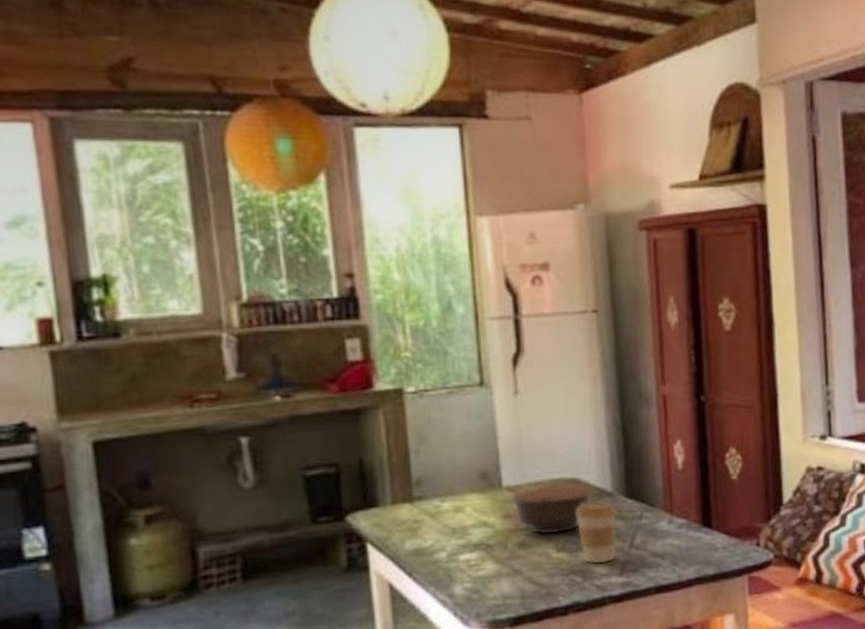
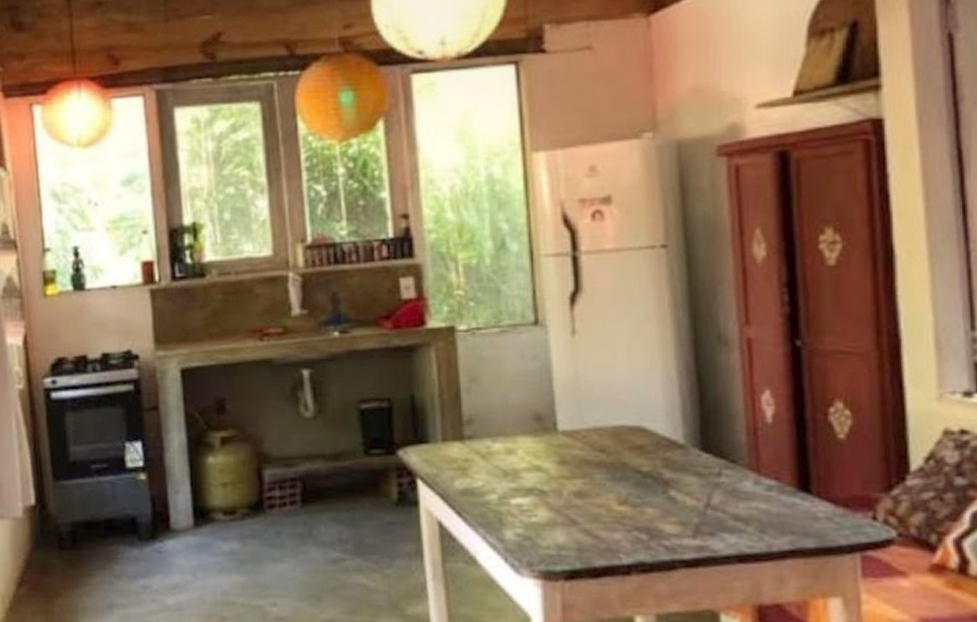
bowl: present [510,484,594,534] -> none [566,432,662,484]
coffee cup: present [575,501,618,564] -> none [640,452,691,522]

